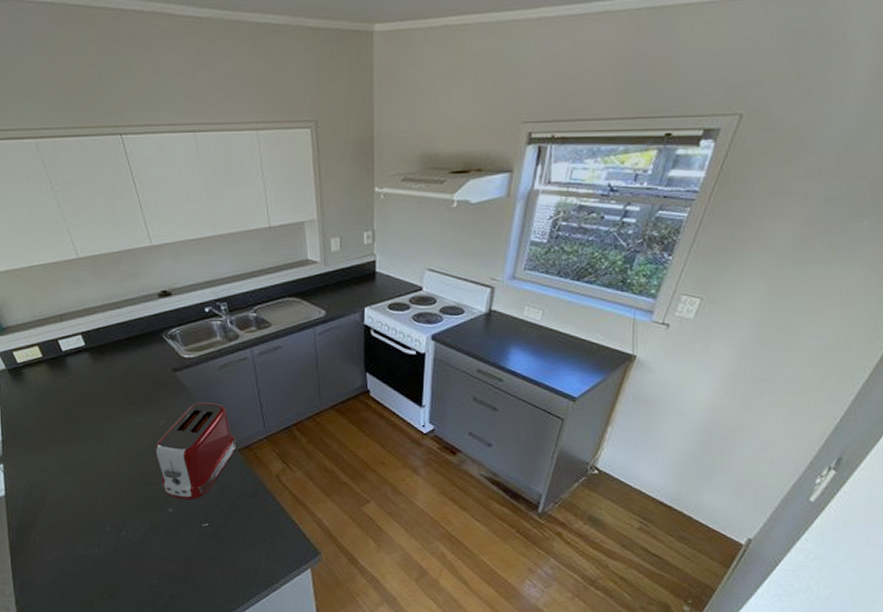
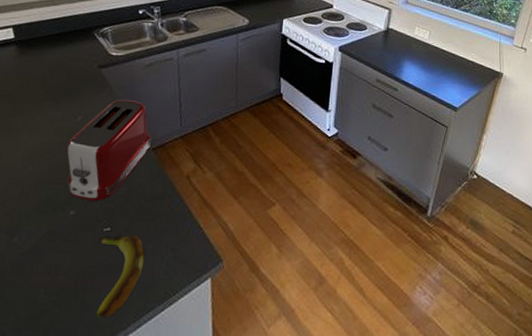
banana: none [200,530,245,600] -> present [96,235,145,318]

